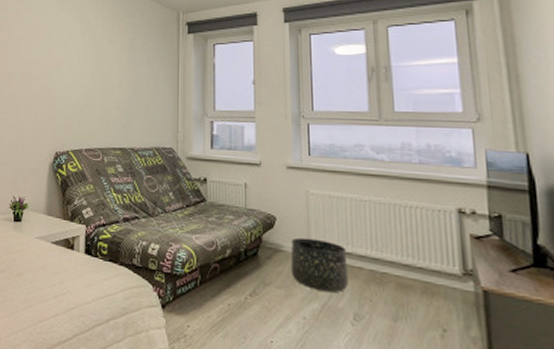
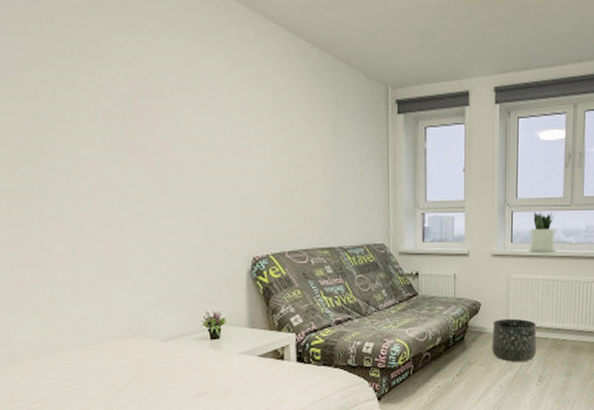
planter: none [330,126,365,171] -> present [528,212,557,254]

